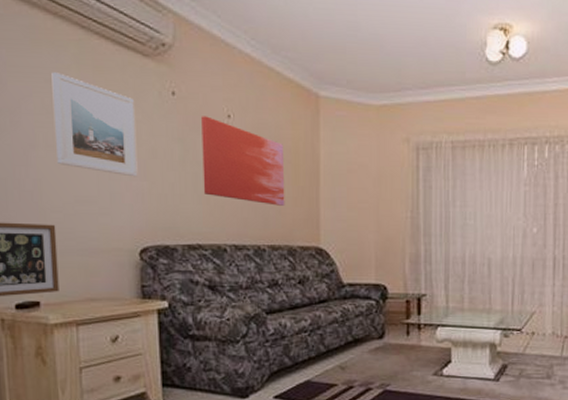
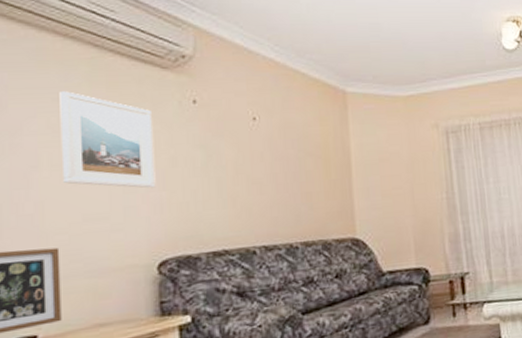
wall art: present [201,116,285,206] -> none [225,120,317,202]

